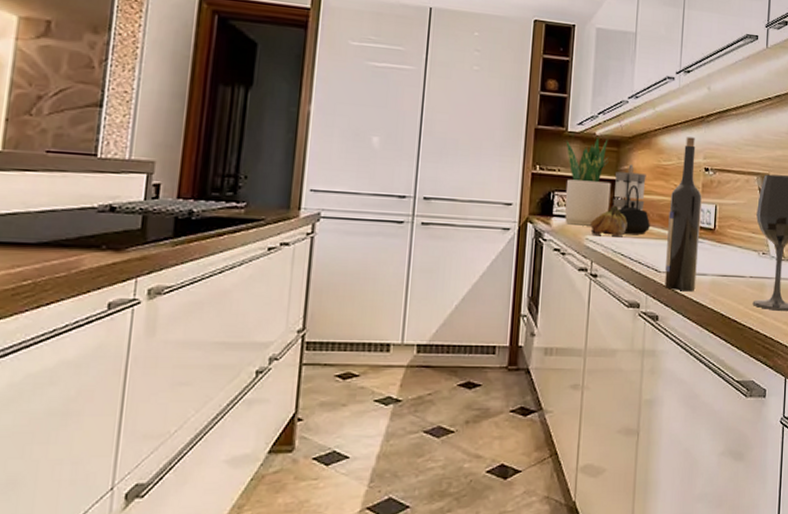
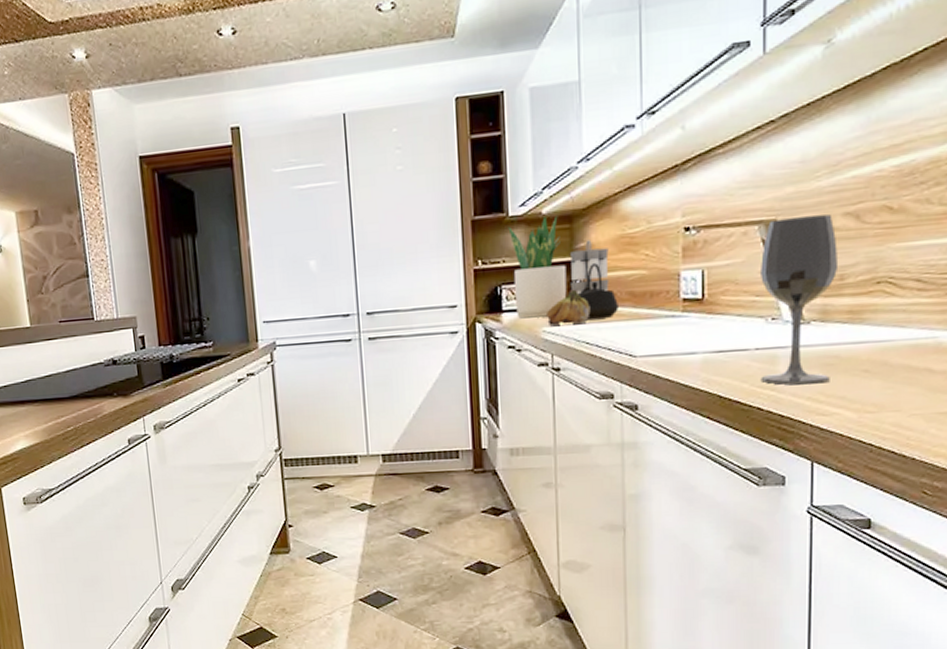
wine bottle: present [664,137,702,292] -> none [641,193,684,376]

